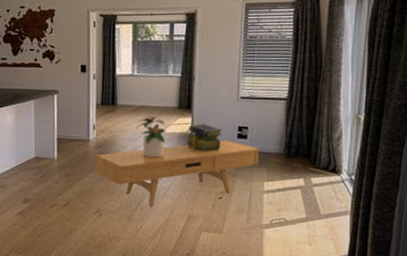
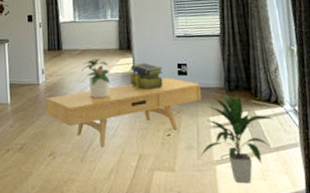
indoor plant: none [250,161,328,247] -> present [201,94,274,184]

